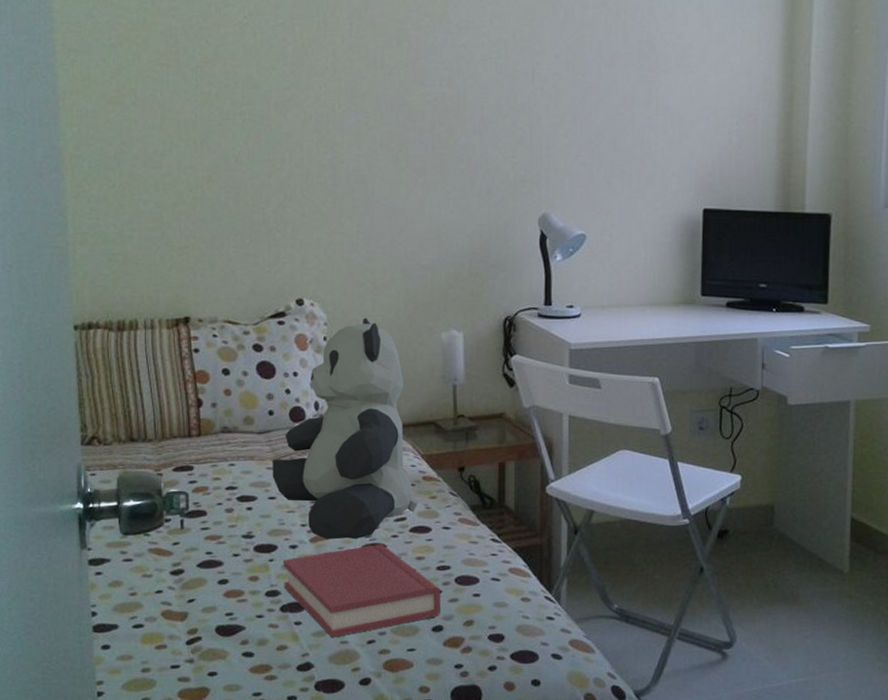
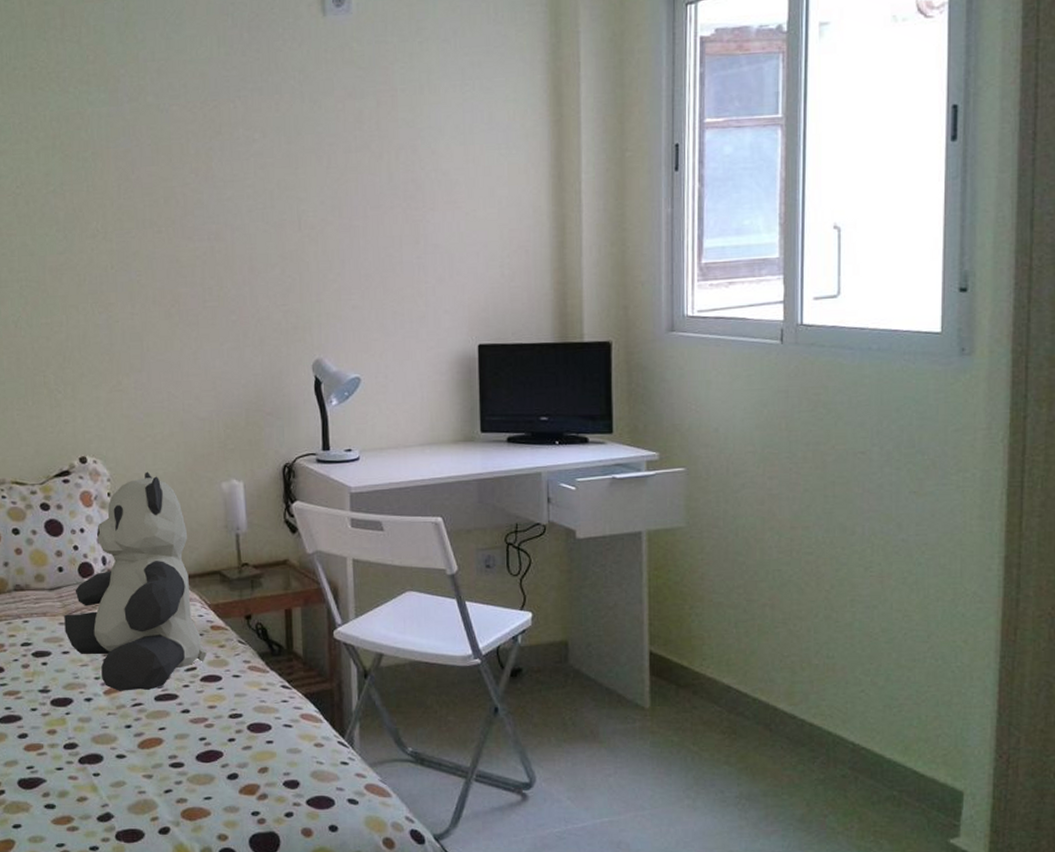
hardback book: present [282,543,440,638] -> none [78,693,235,788]

